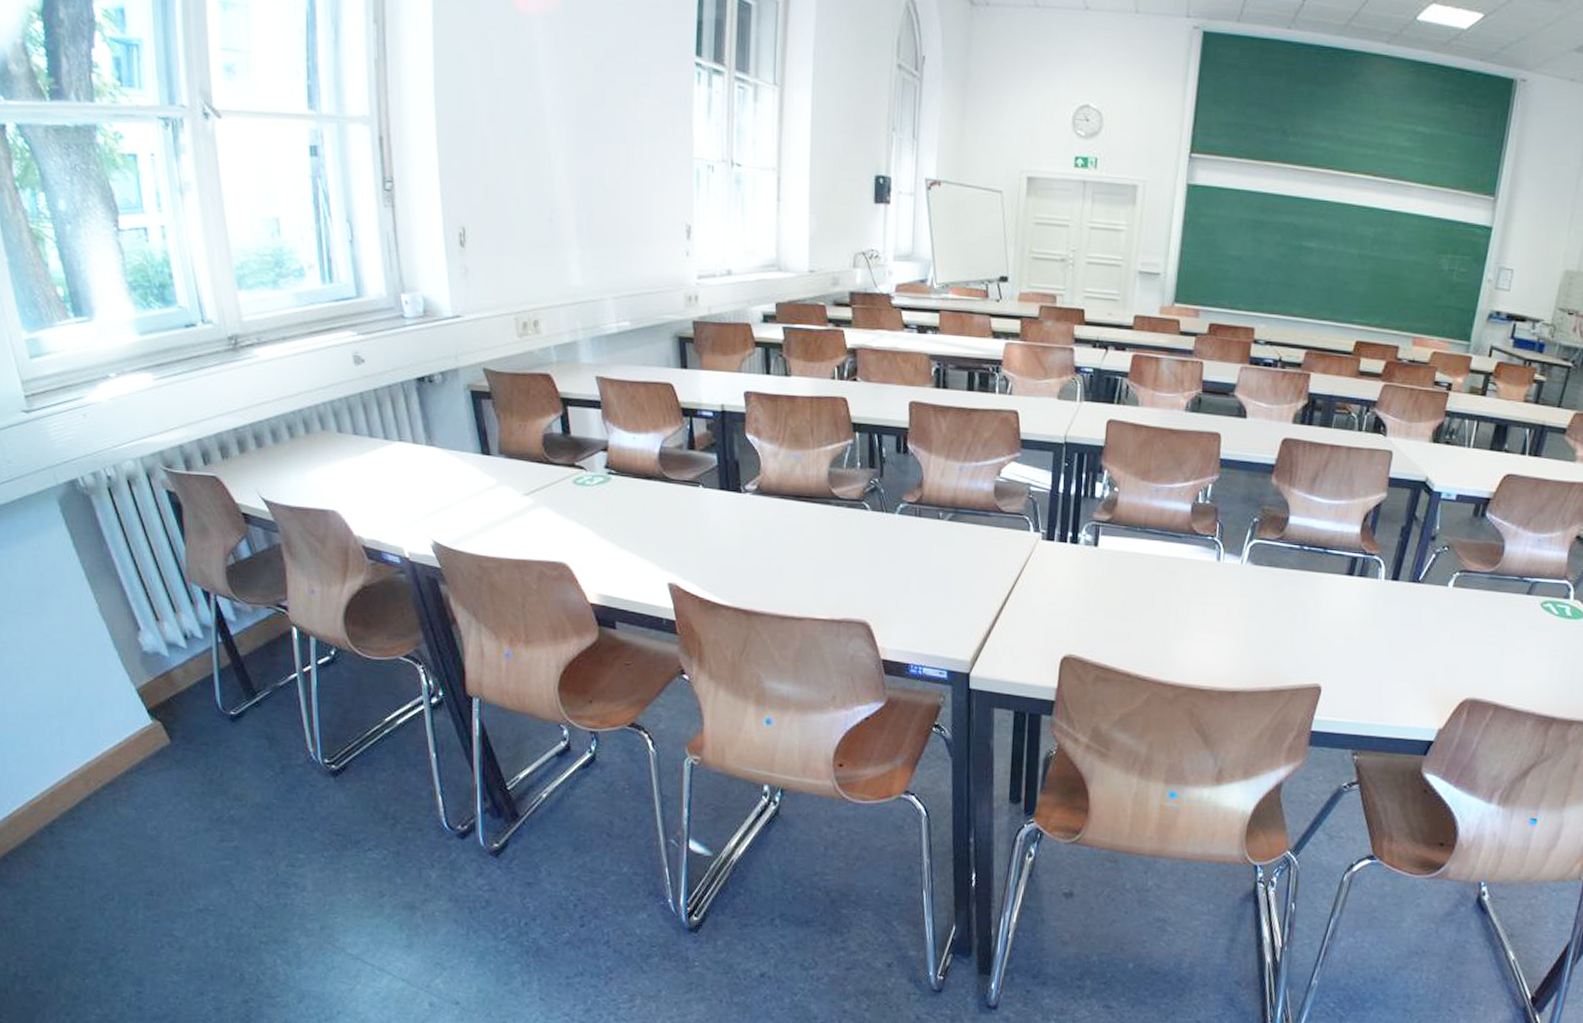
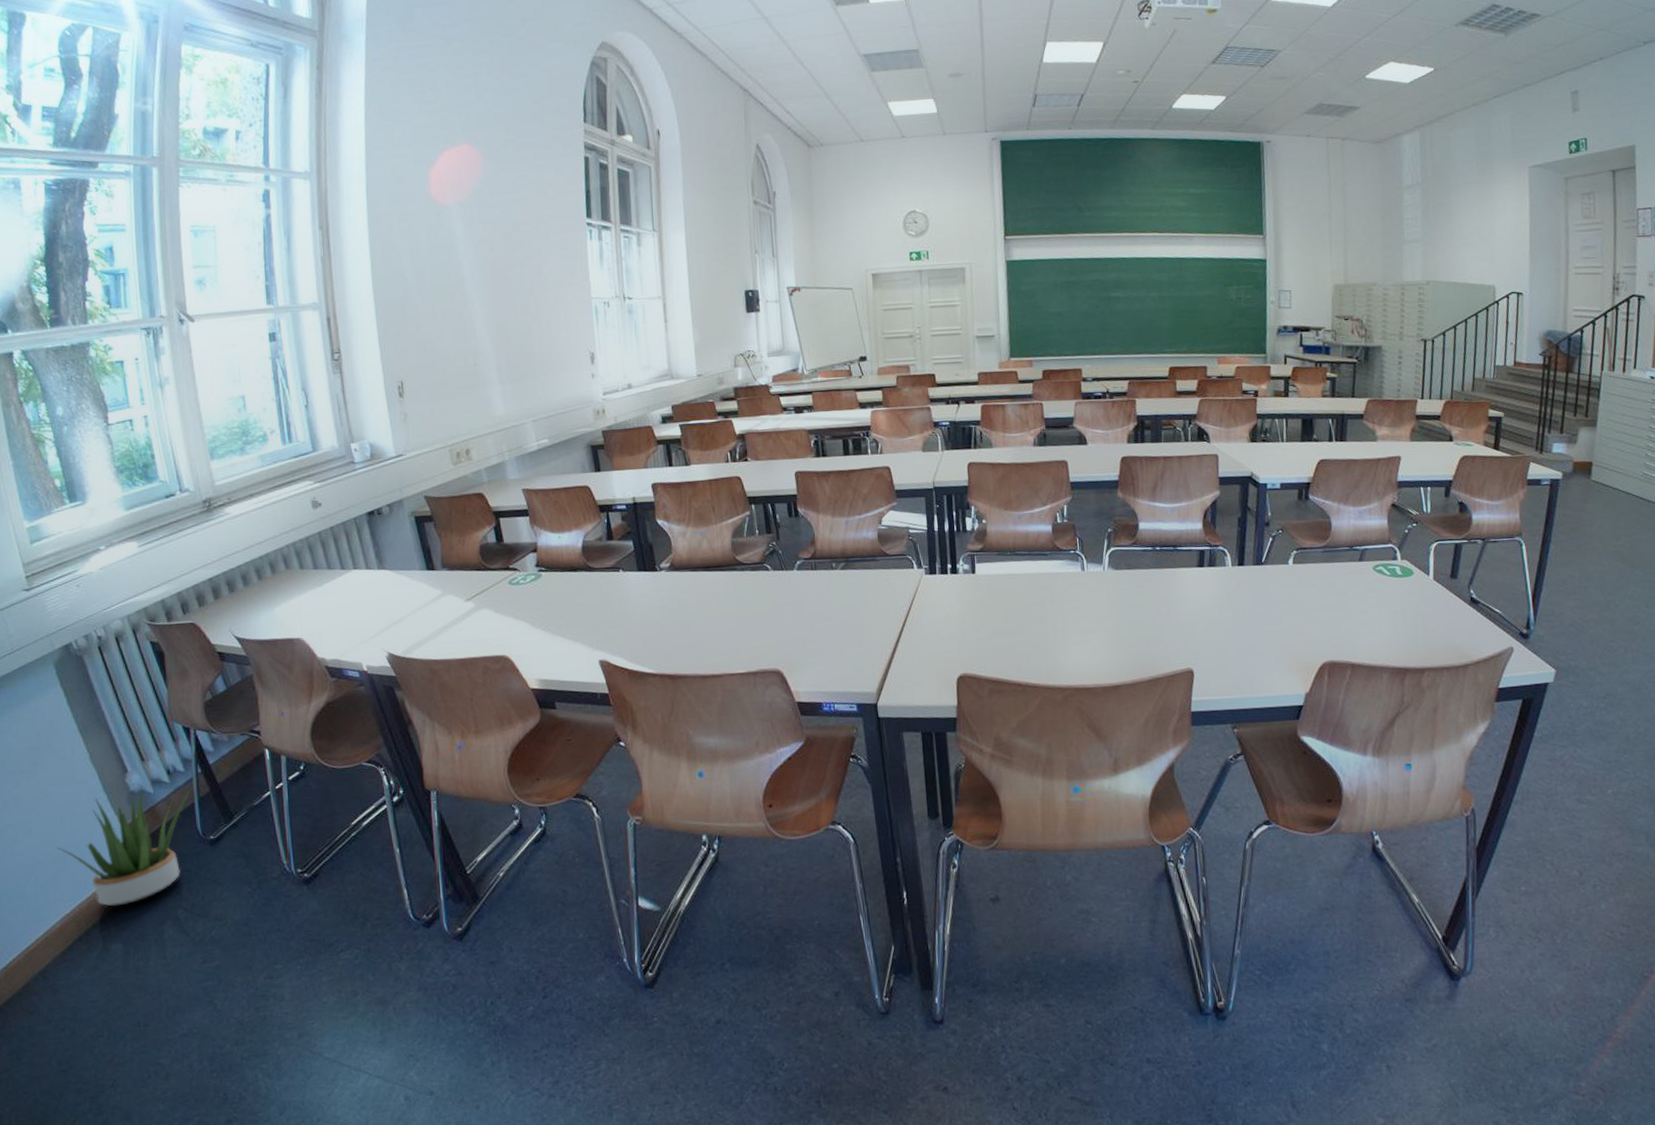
potted plant: none [63,647,215,771] -> present [56,784,195,907]

